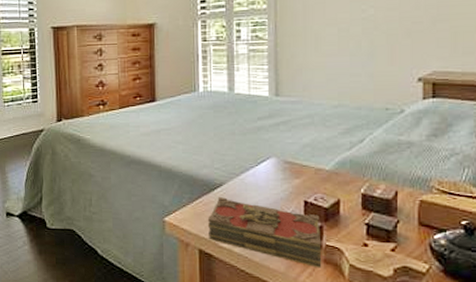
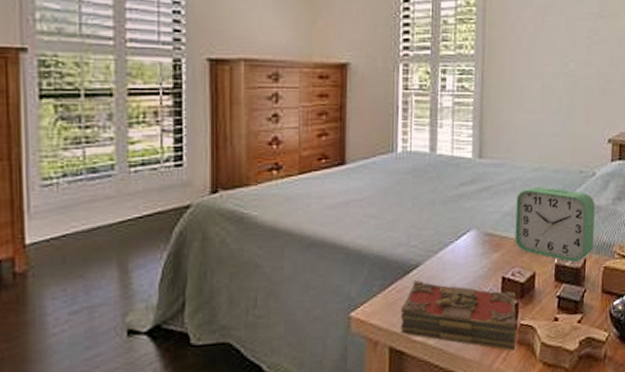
alarm clock: none [316,122,405,193] -> present [515,187,595,262]

